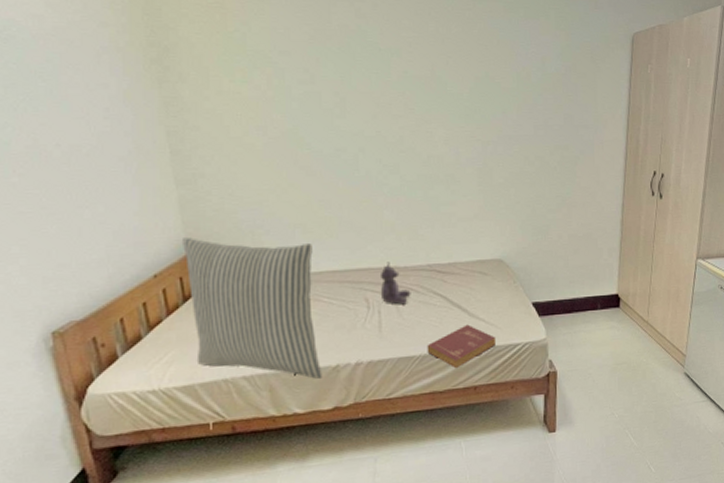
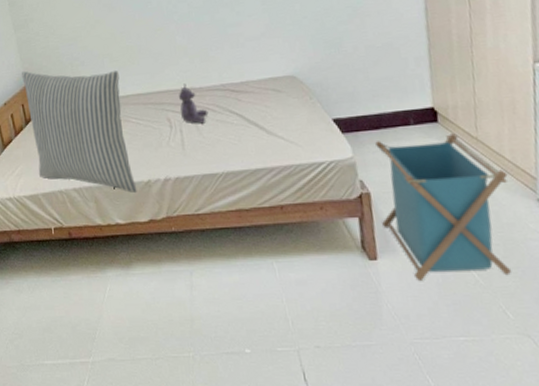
book: present [427,324,497,369] -> none [228,142,298,187]
laundry basket: none [564,317,666,447] -> present [375,133,511,281]

